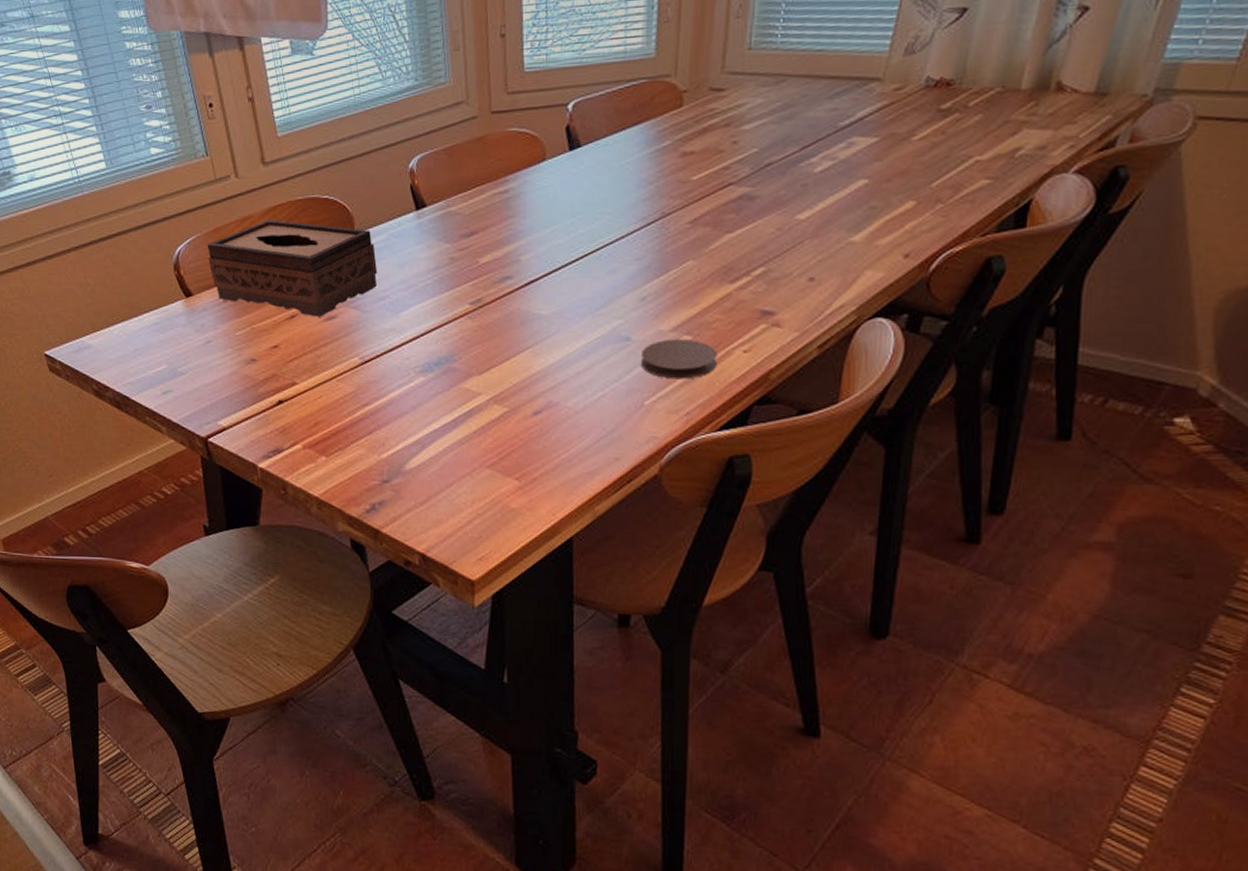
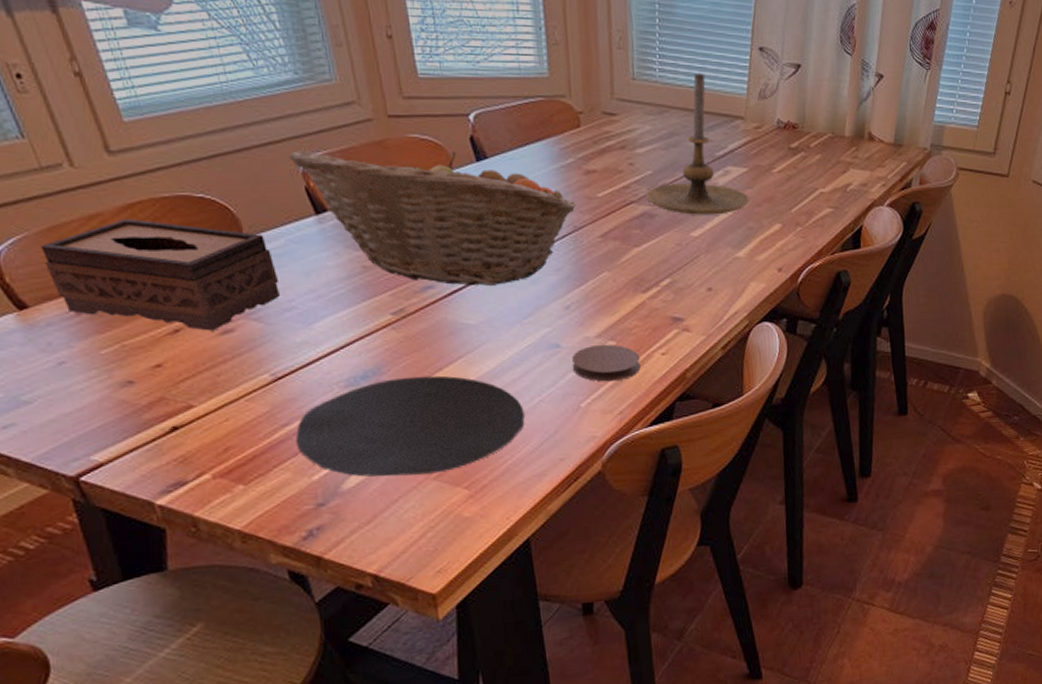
plate: none [372,365,584,462] -> present [296,375,525,477]
fruit basket: none [401,142,668,276] -> present [289,151,577,286]
candle holder: none [747,32,878,195] -> present [646,72,750,215]

